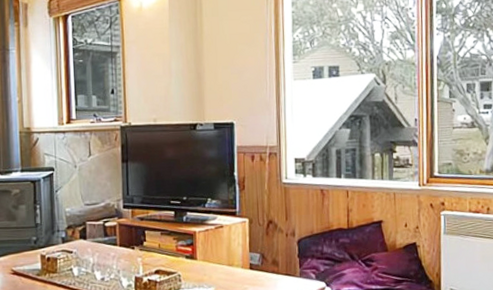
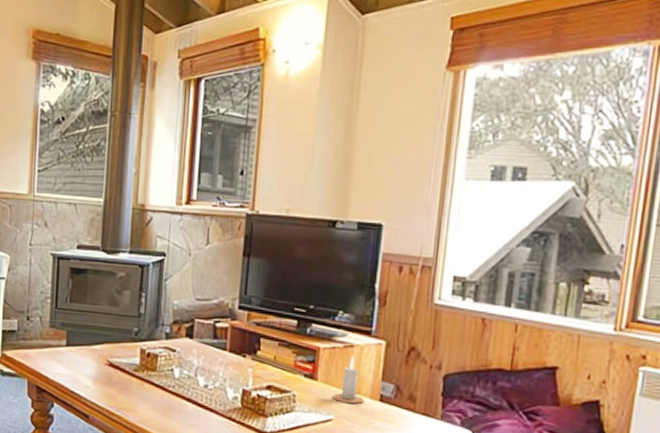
candle: none [211,235,238,276] -> present [332,356,365,405]

